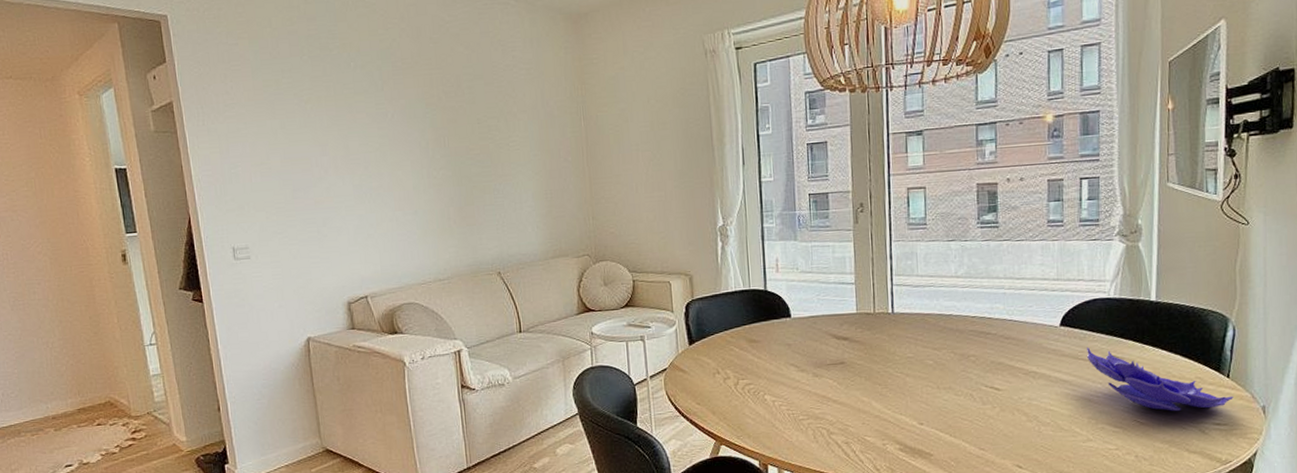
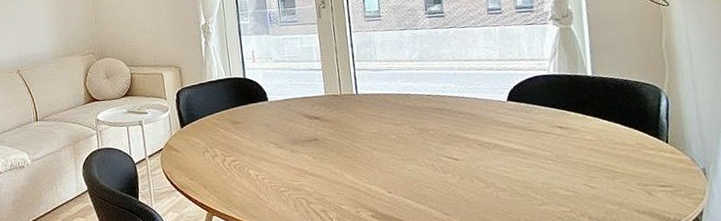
decorative bowl: present [1087,348,1233,411] -> none [534,119,674,175]

